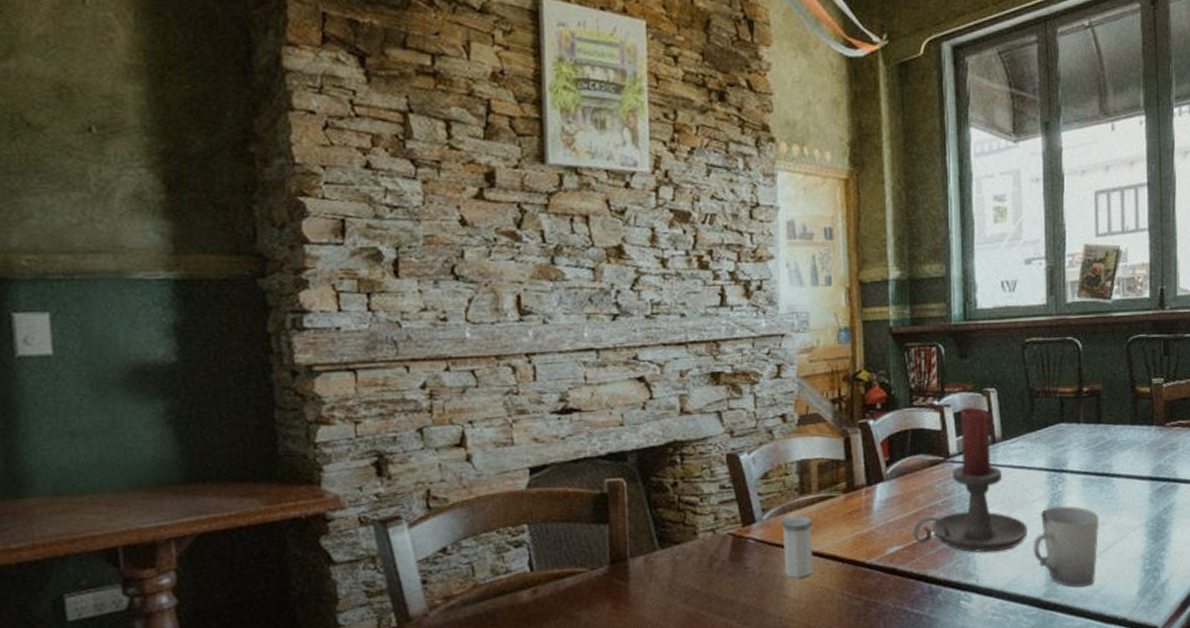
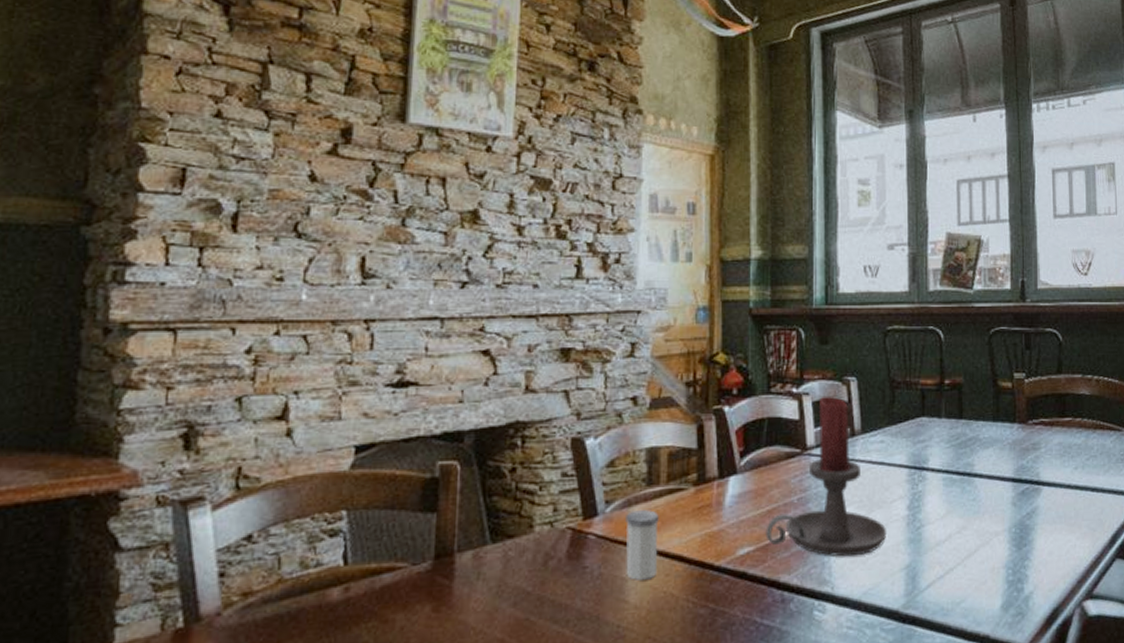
cup: present [1033,506,1100,588] -> none [891,507,961,600]

